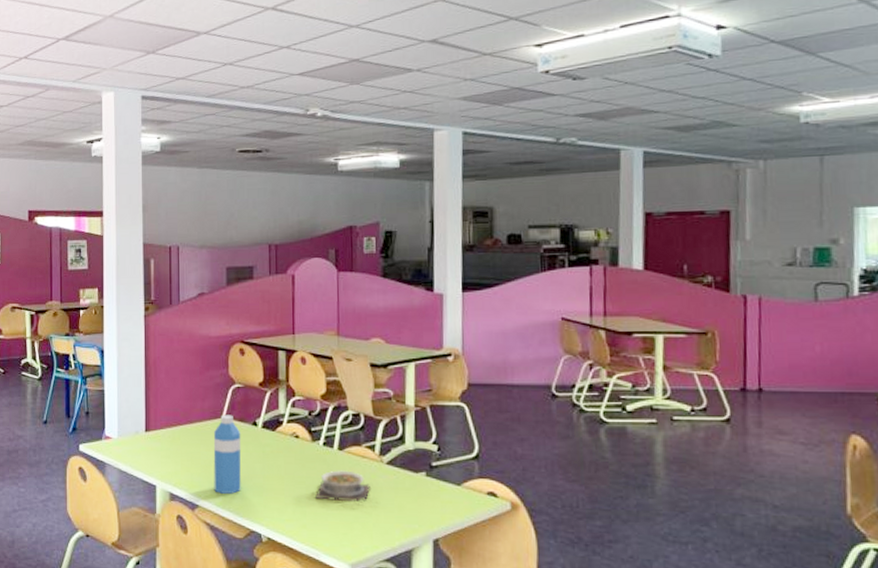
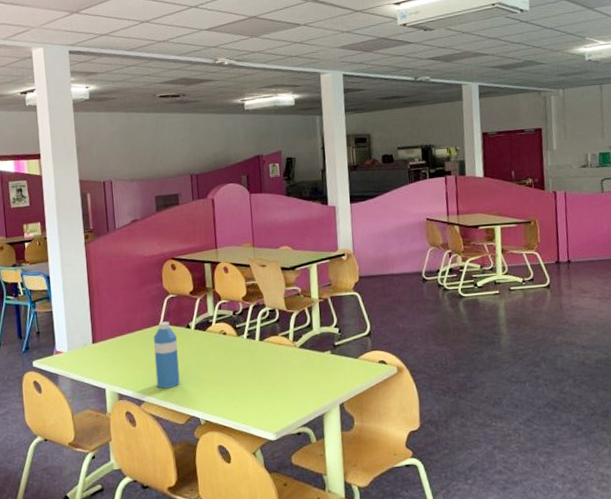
soup bowl: present [315,470,370,502] -> none [243,356,287,383]

